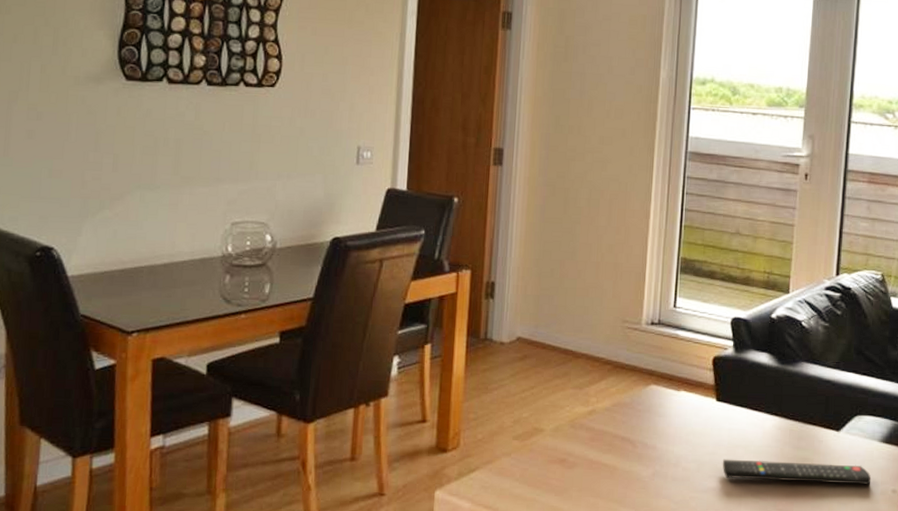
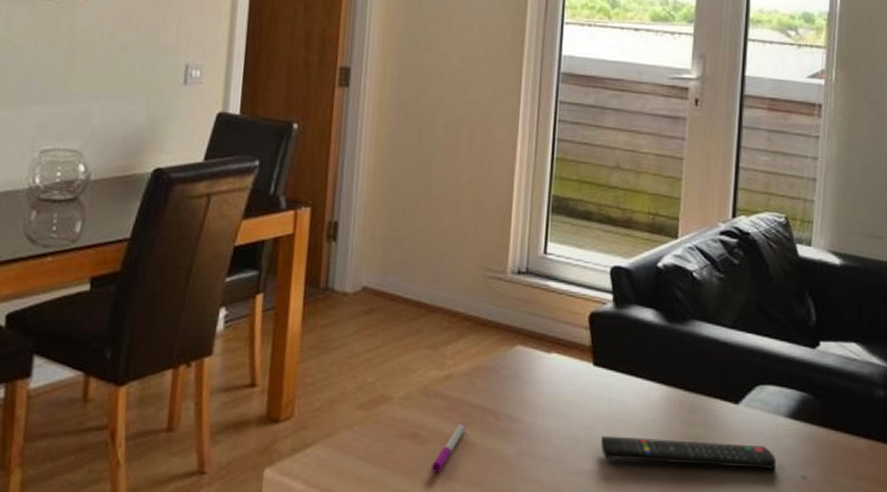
pen: none [579,450,608,492] -> present [432,422,467,474]

